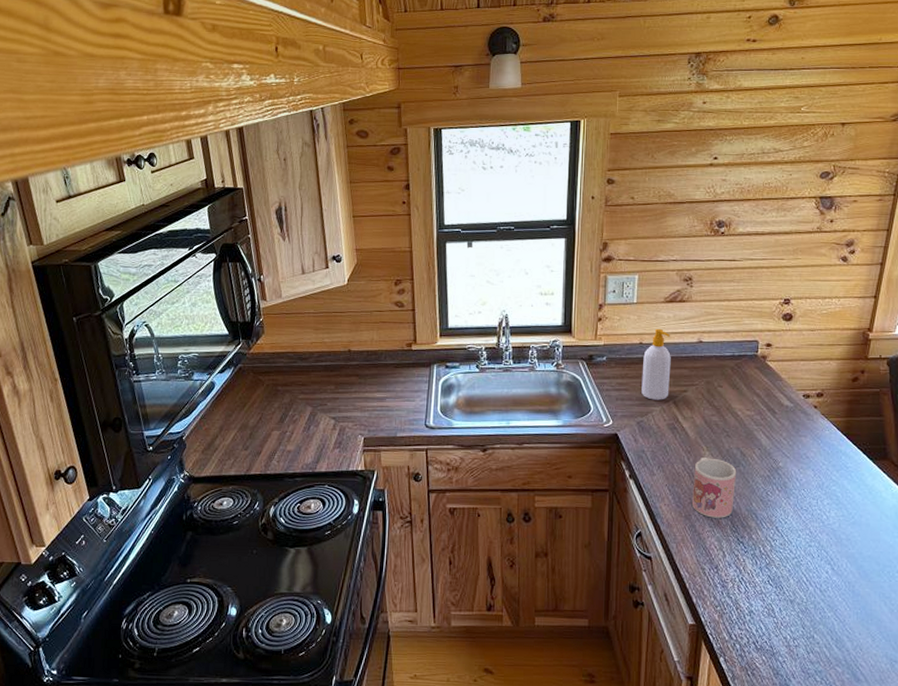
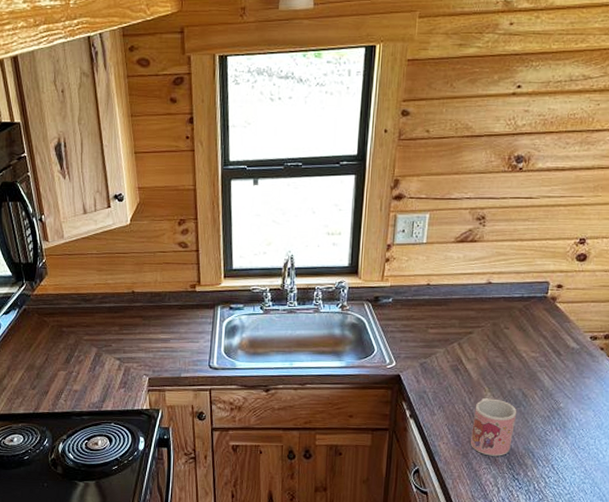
soap bottle: present [641,328,671,400] -> none [426,269,459,342]

